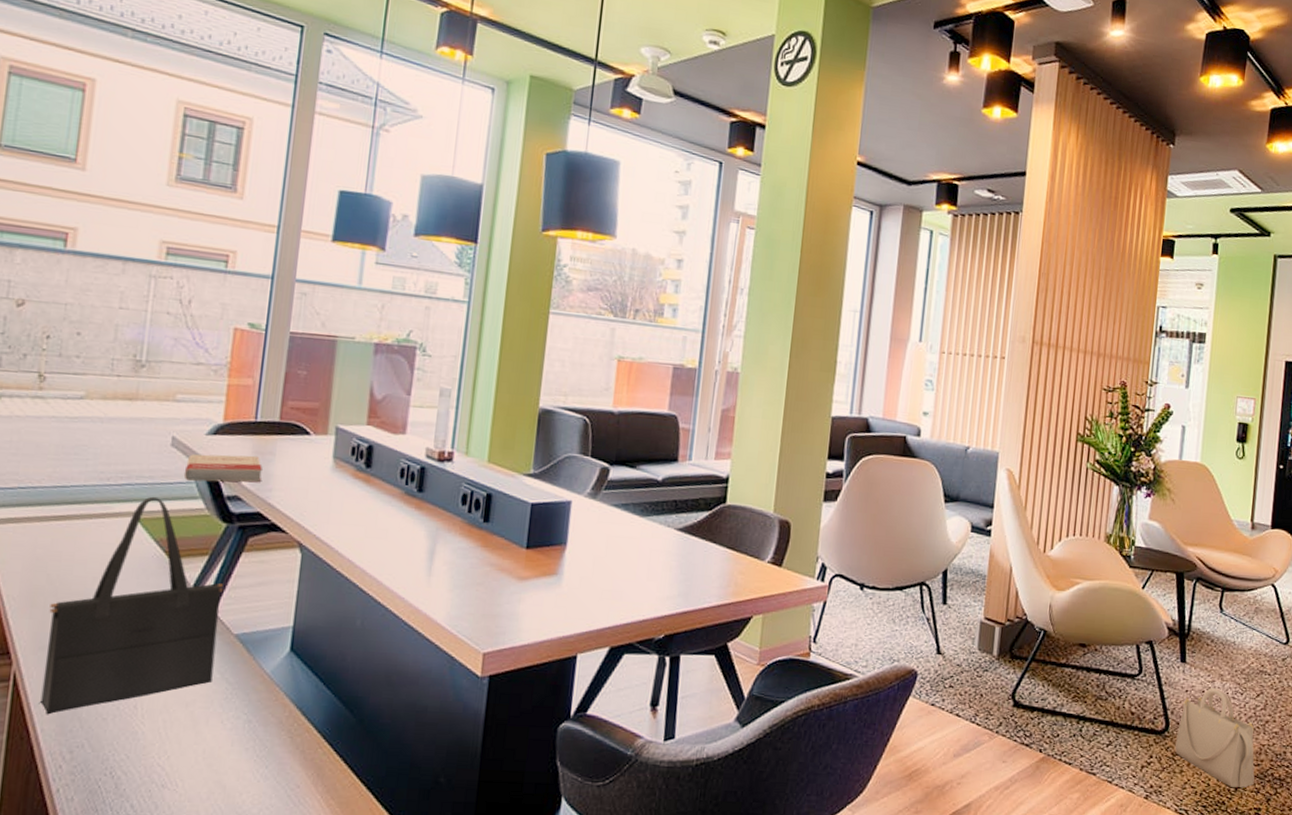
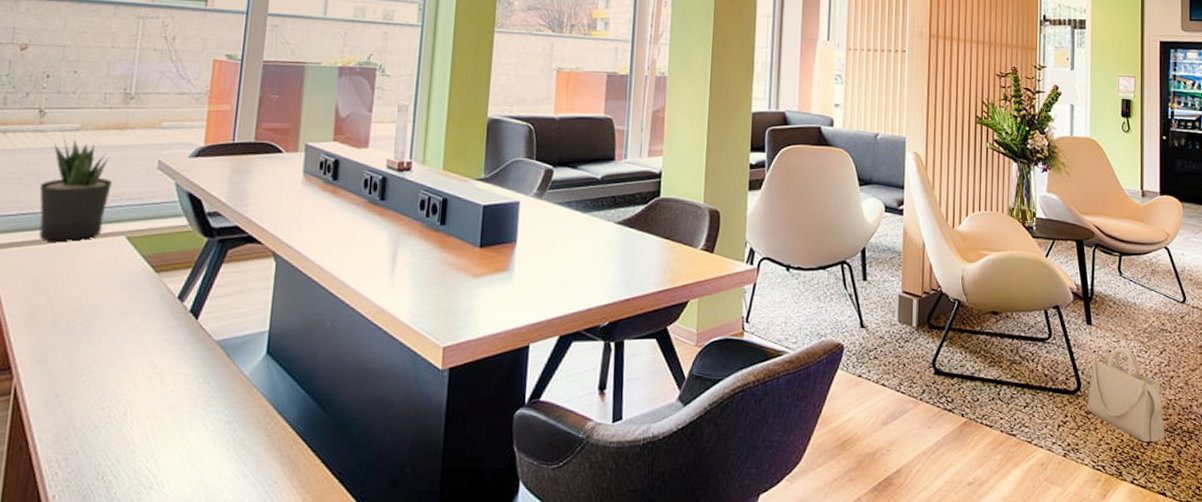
planter: none [39,404,120,520] -> present [39,136,112,242]
tote bag: present [40,496,224,715] -> none [38,216,206,425]
book: present [183,454,262,482] -> none [169,174,240,201]

